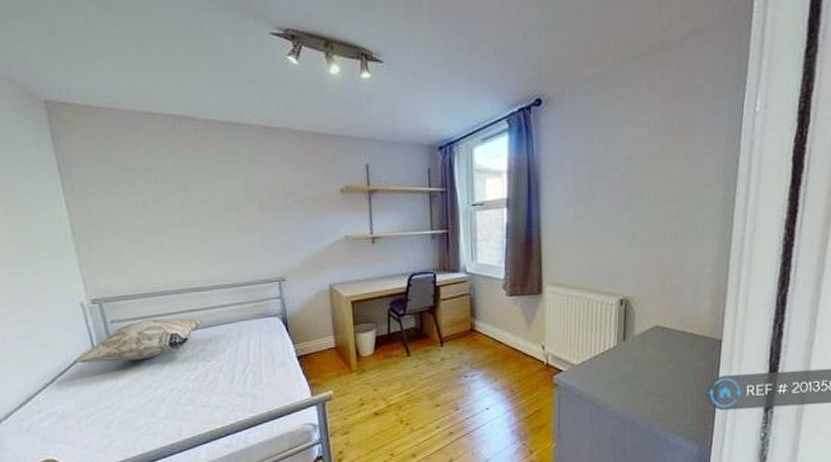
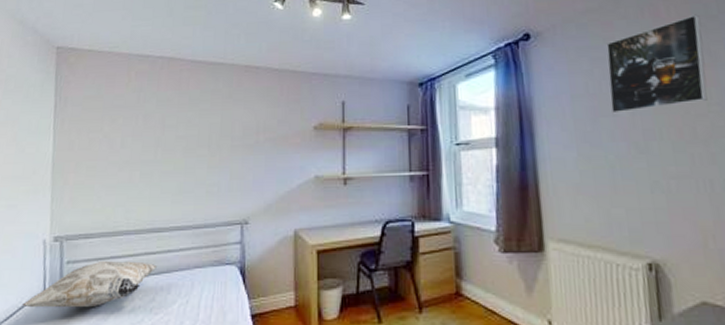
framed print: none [605,84,688,177] -> present [606,14,708,114]

